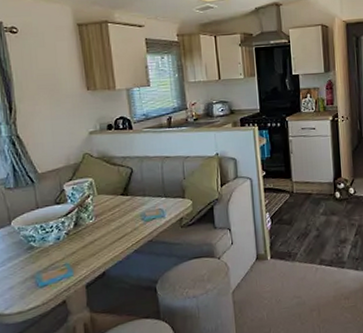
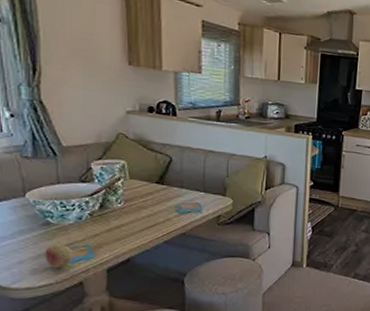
fruit: none [31,265,55,290] -> present [45,243,73,268]

